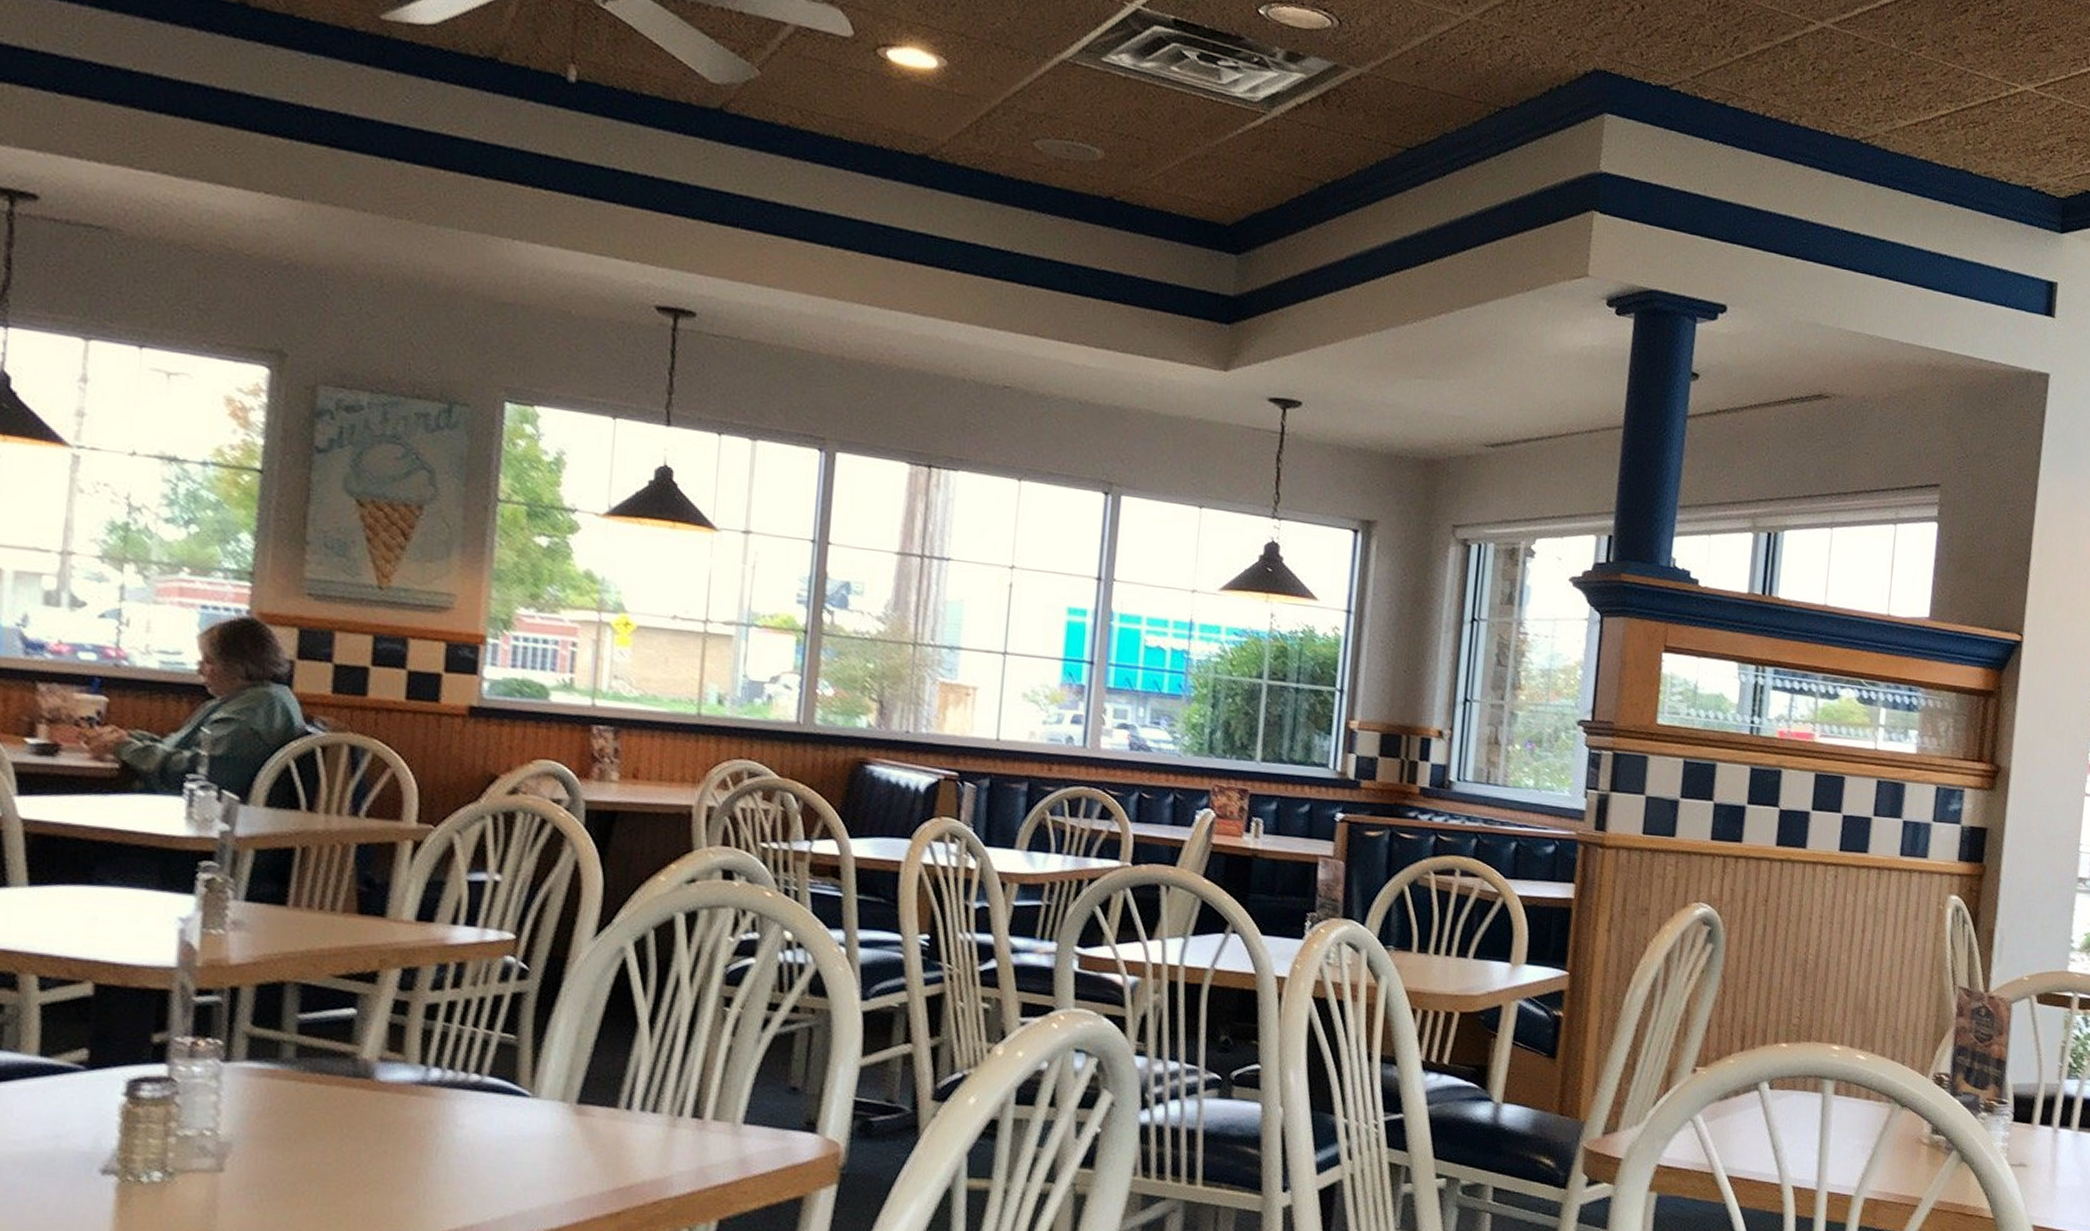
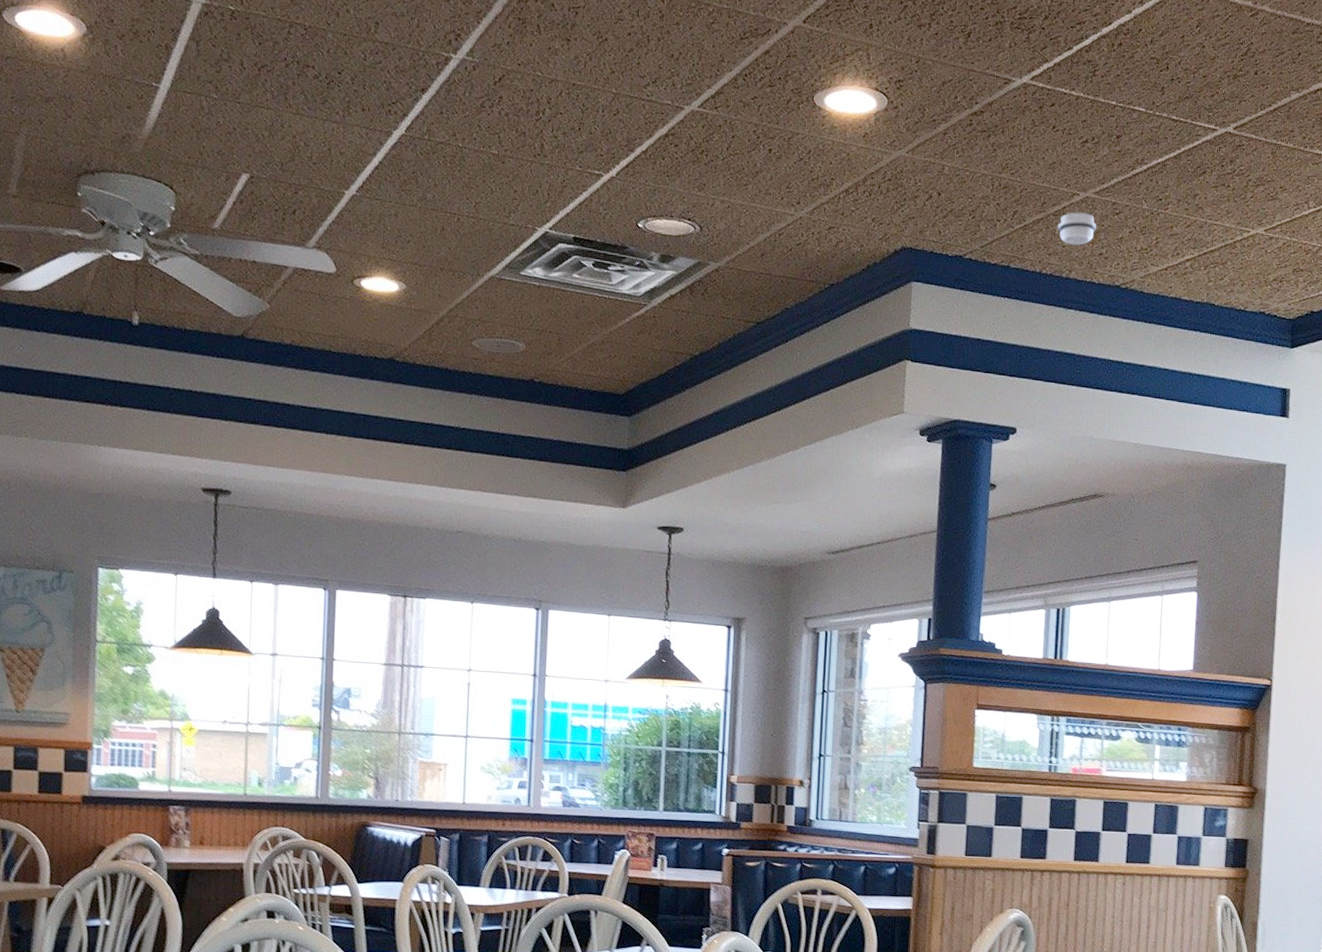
smoke detector: none [1786,44,1834,86] -> present [1057,212,1096,245]

